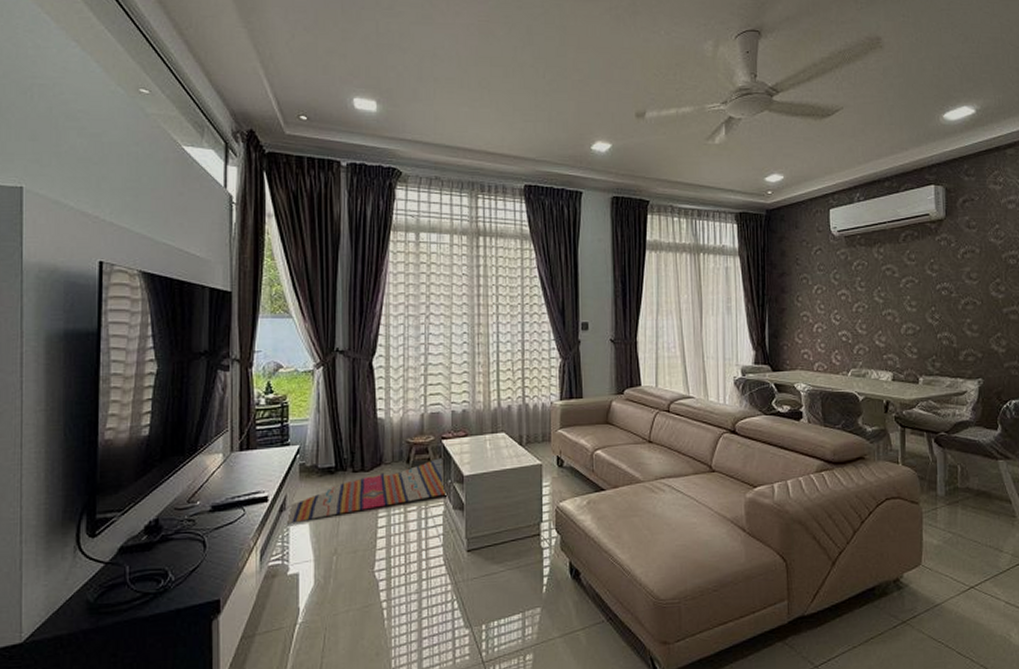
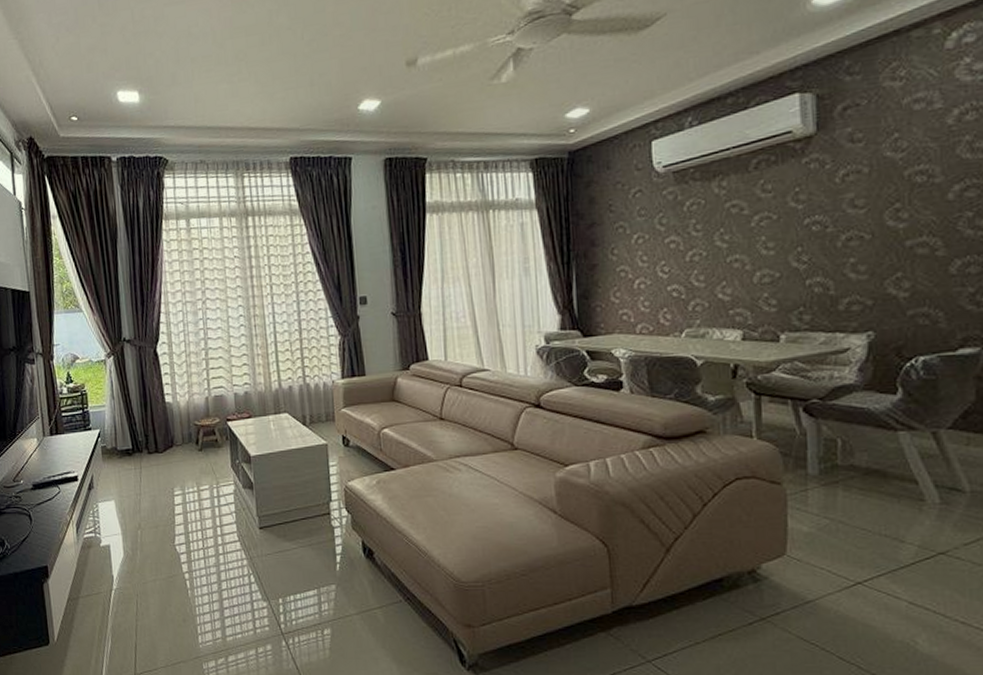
rug: present [284,458,446,525] -> none [93,439,236,502]

